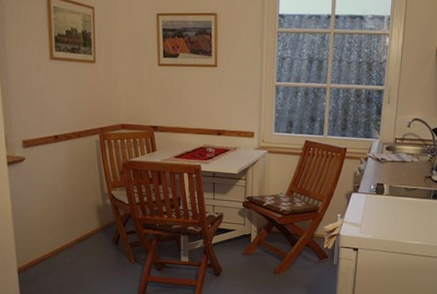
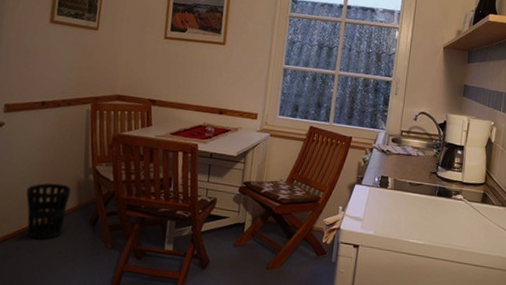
wastebasket: none [54,209,93,258] -> present [26,183,71,240]

